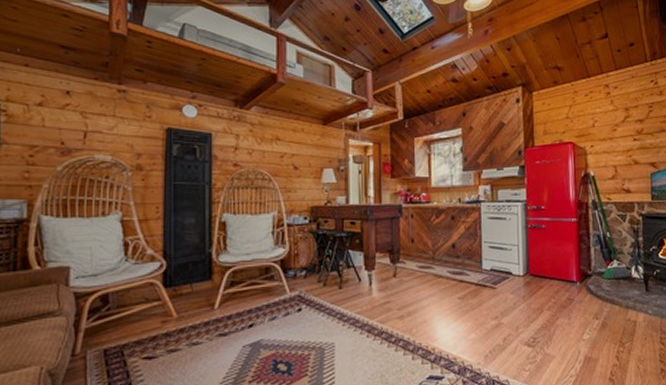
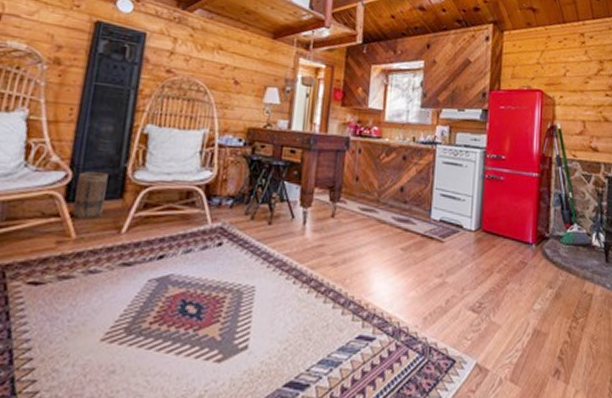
basket: none [171,259,197,301] -> present [72,171,109,219]

